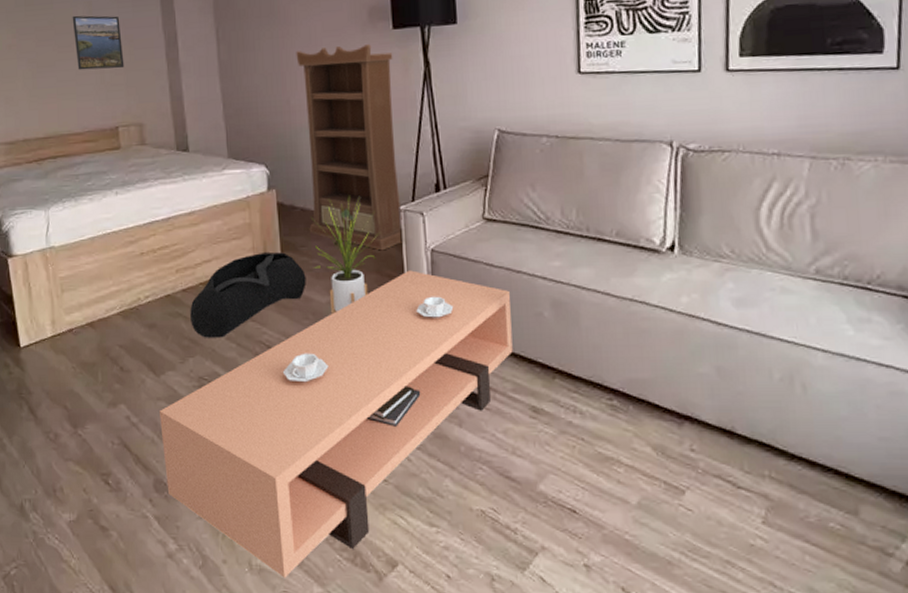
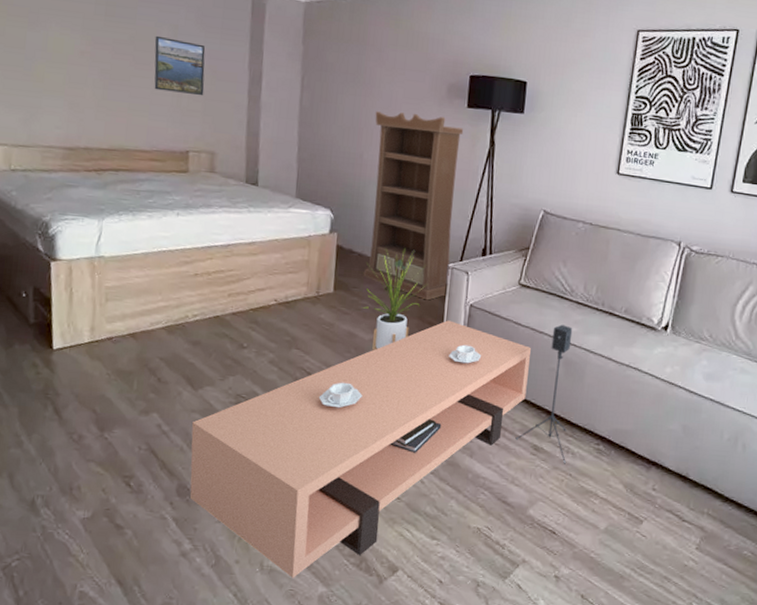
bag: present [190,252,306,338] -> none [236,288,354,361]
speaker: none [508,259,576,427] -> present [515,324,573,464]

